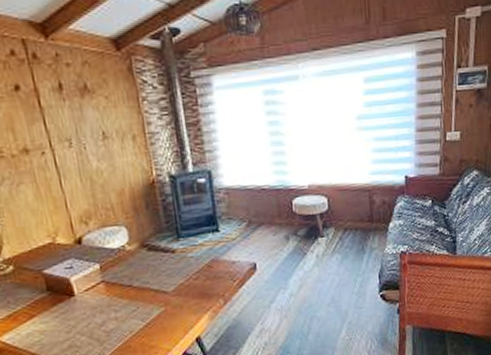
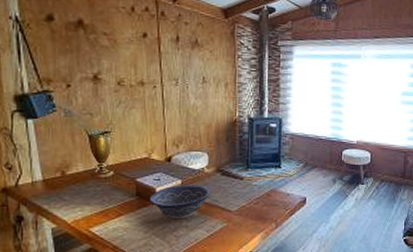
decorative bowl: none [63,265,140,312] -> present [149,184,212,219]

